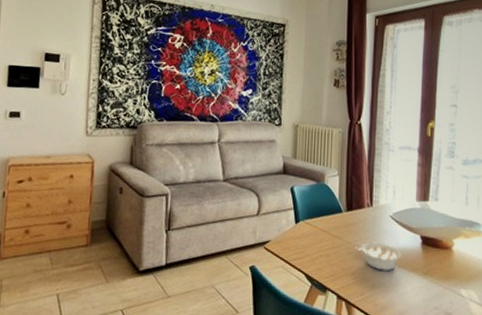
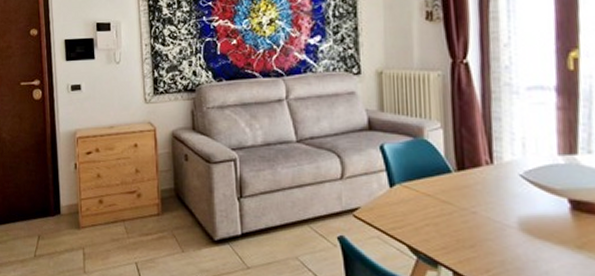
legume: present [355,241,402,272] -> none [473,207,541,244]

